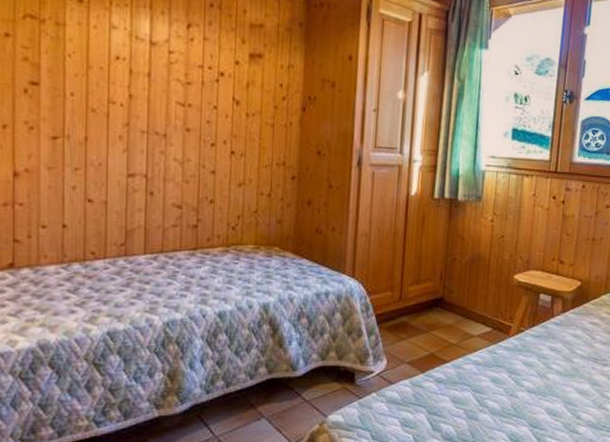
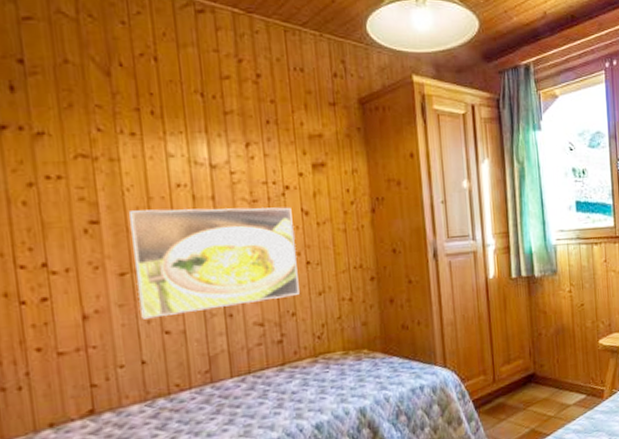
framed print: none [68,77,223,185] -> present [129,207,300,319]

